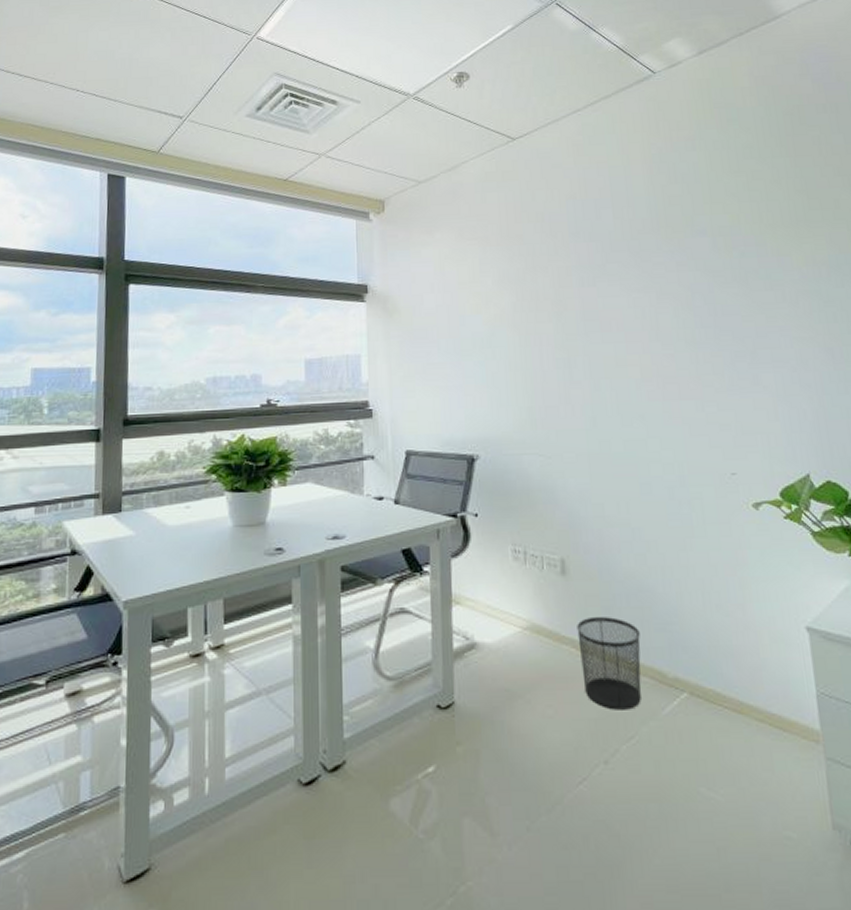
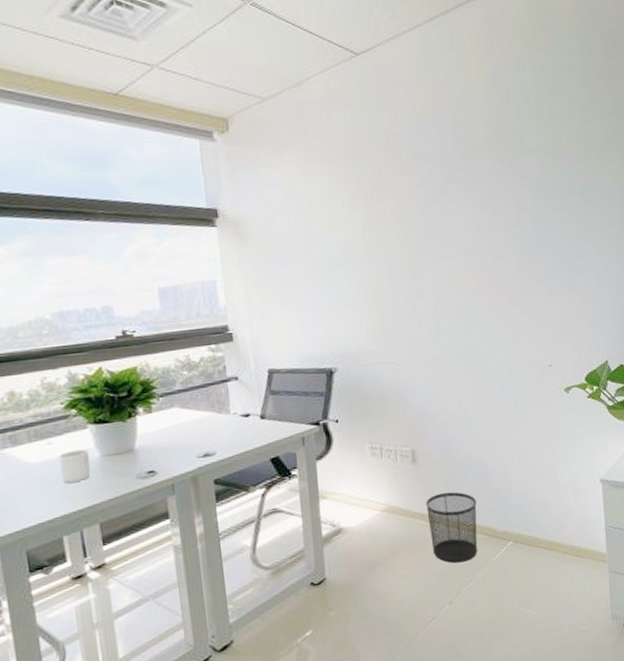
mug: none [193,517,222,552] -> present [58,449,91,484]

